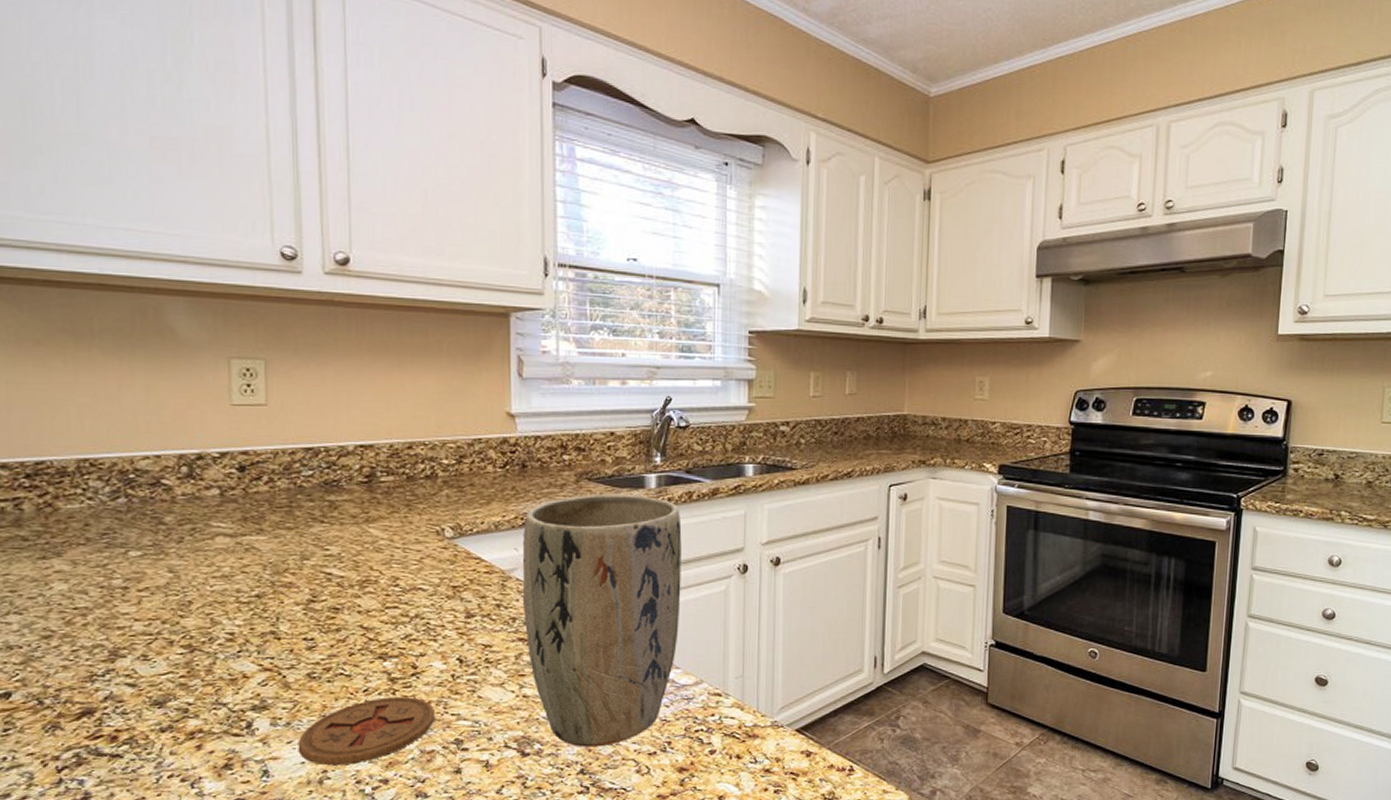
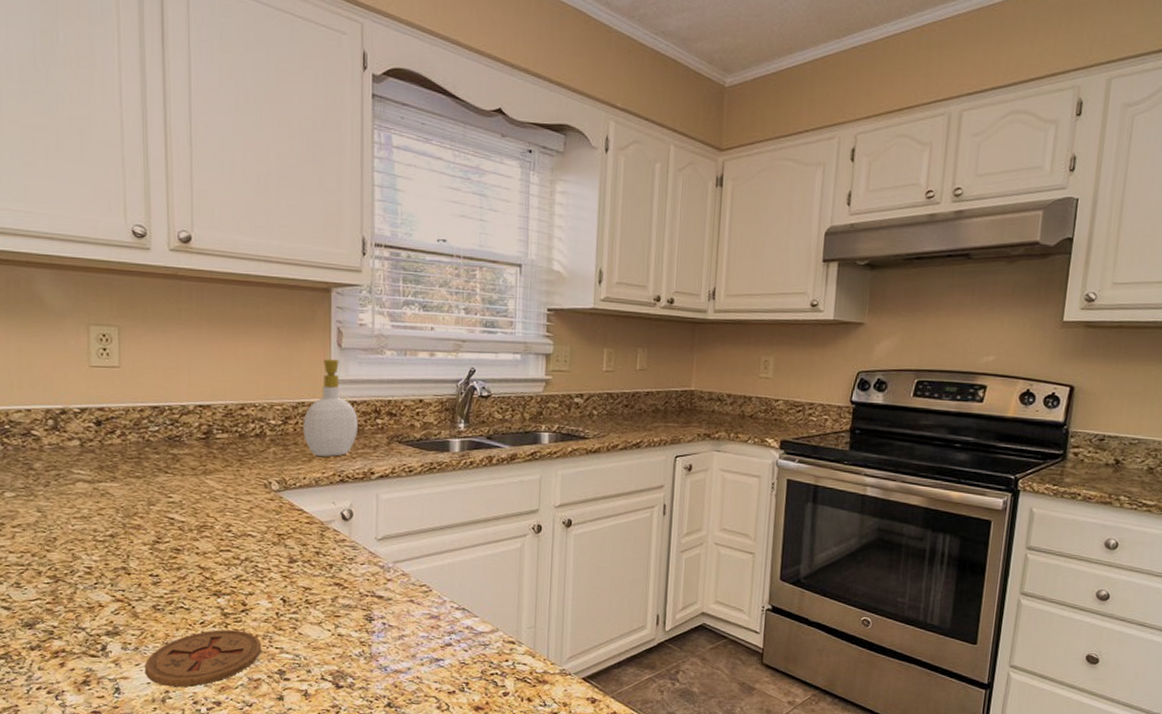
soap bottle: none [479,391,542,499] -> present [302,359,358,457]
plant pot: present [522,494,682,747] -> none [338,456,482,684]

